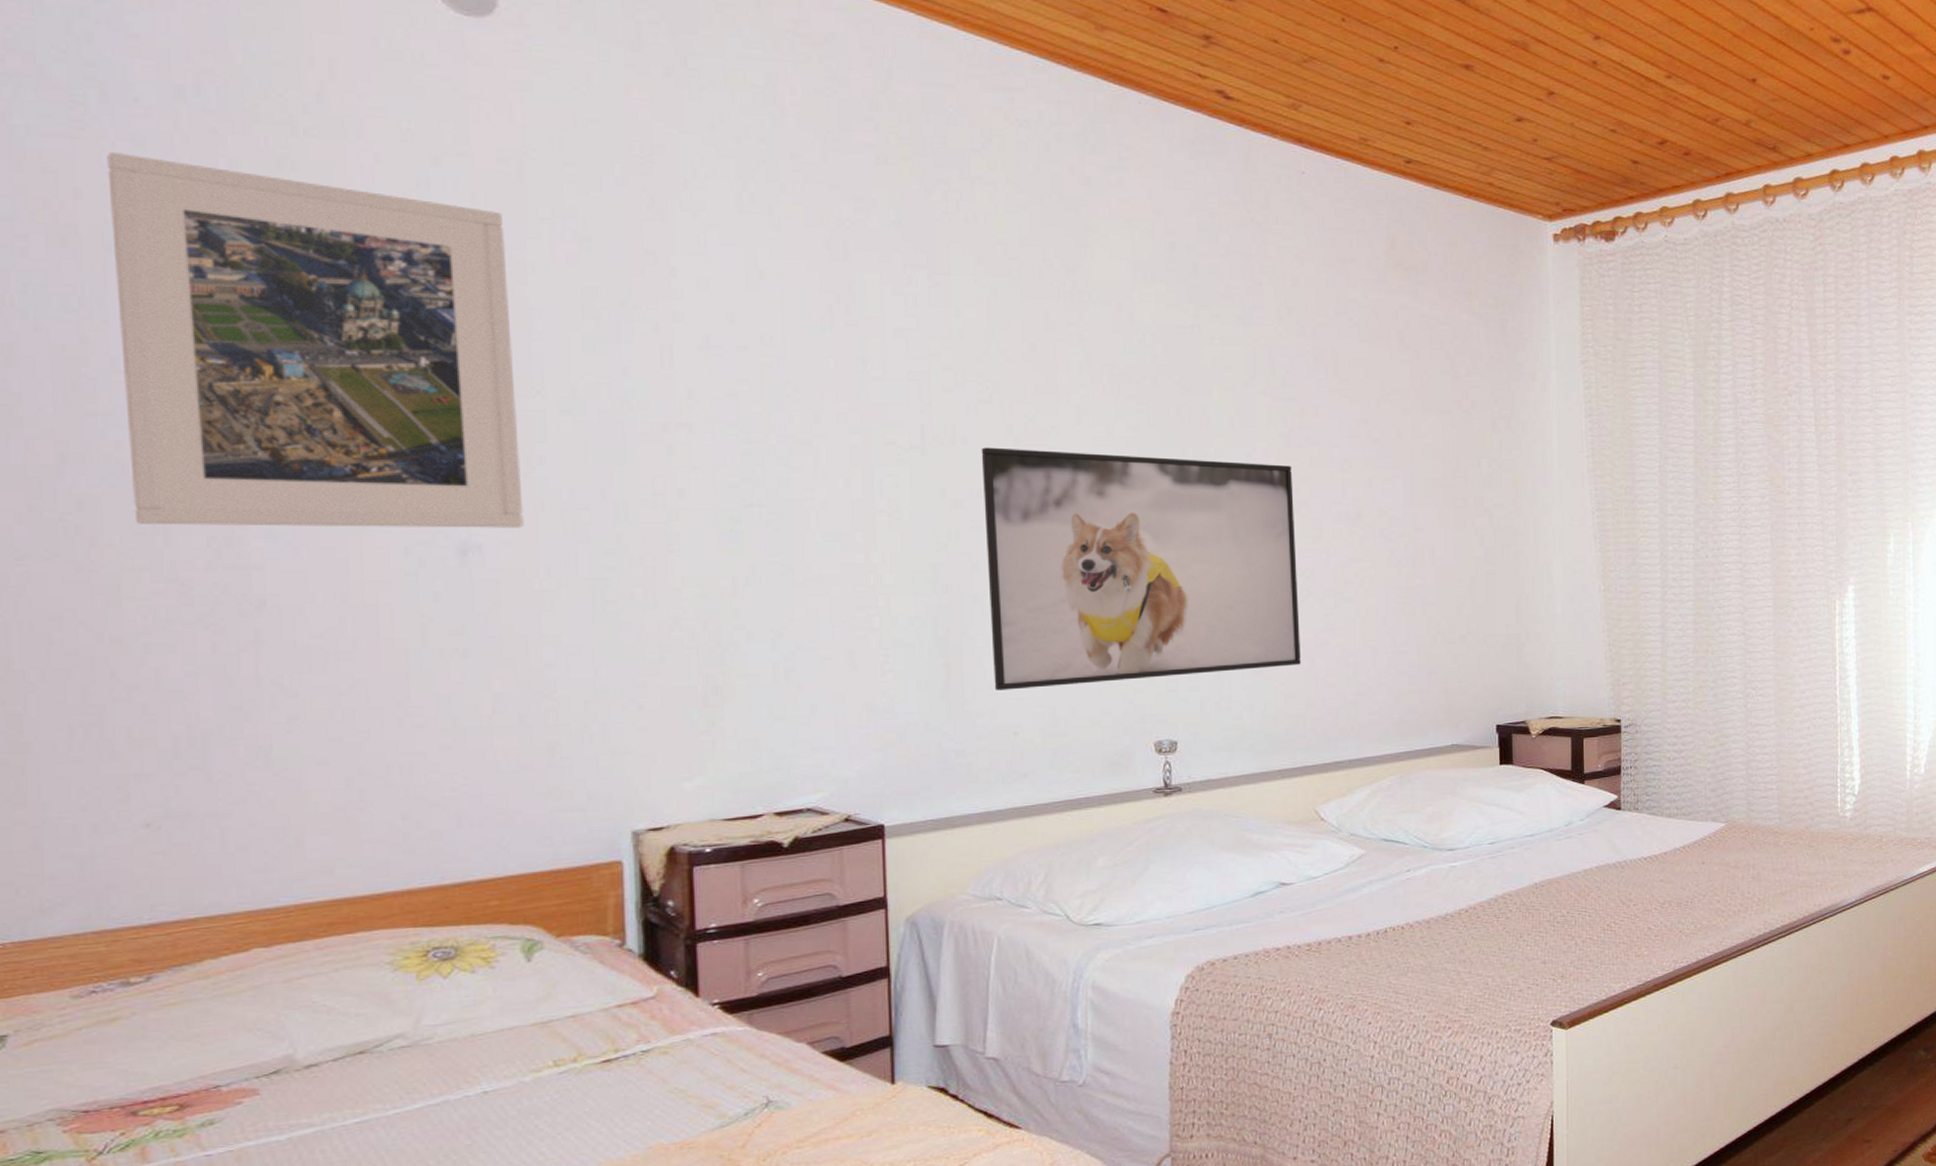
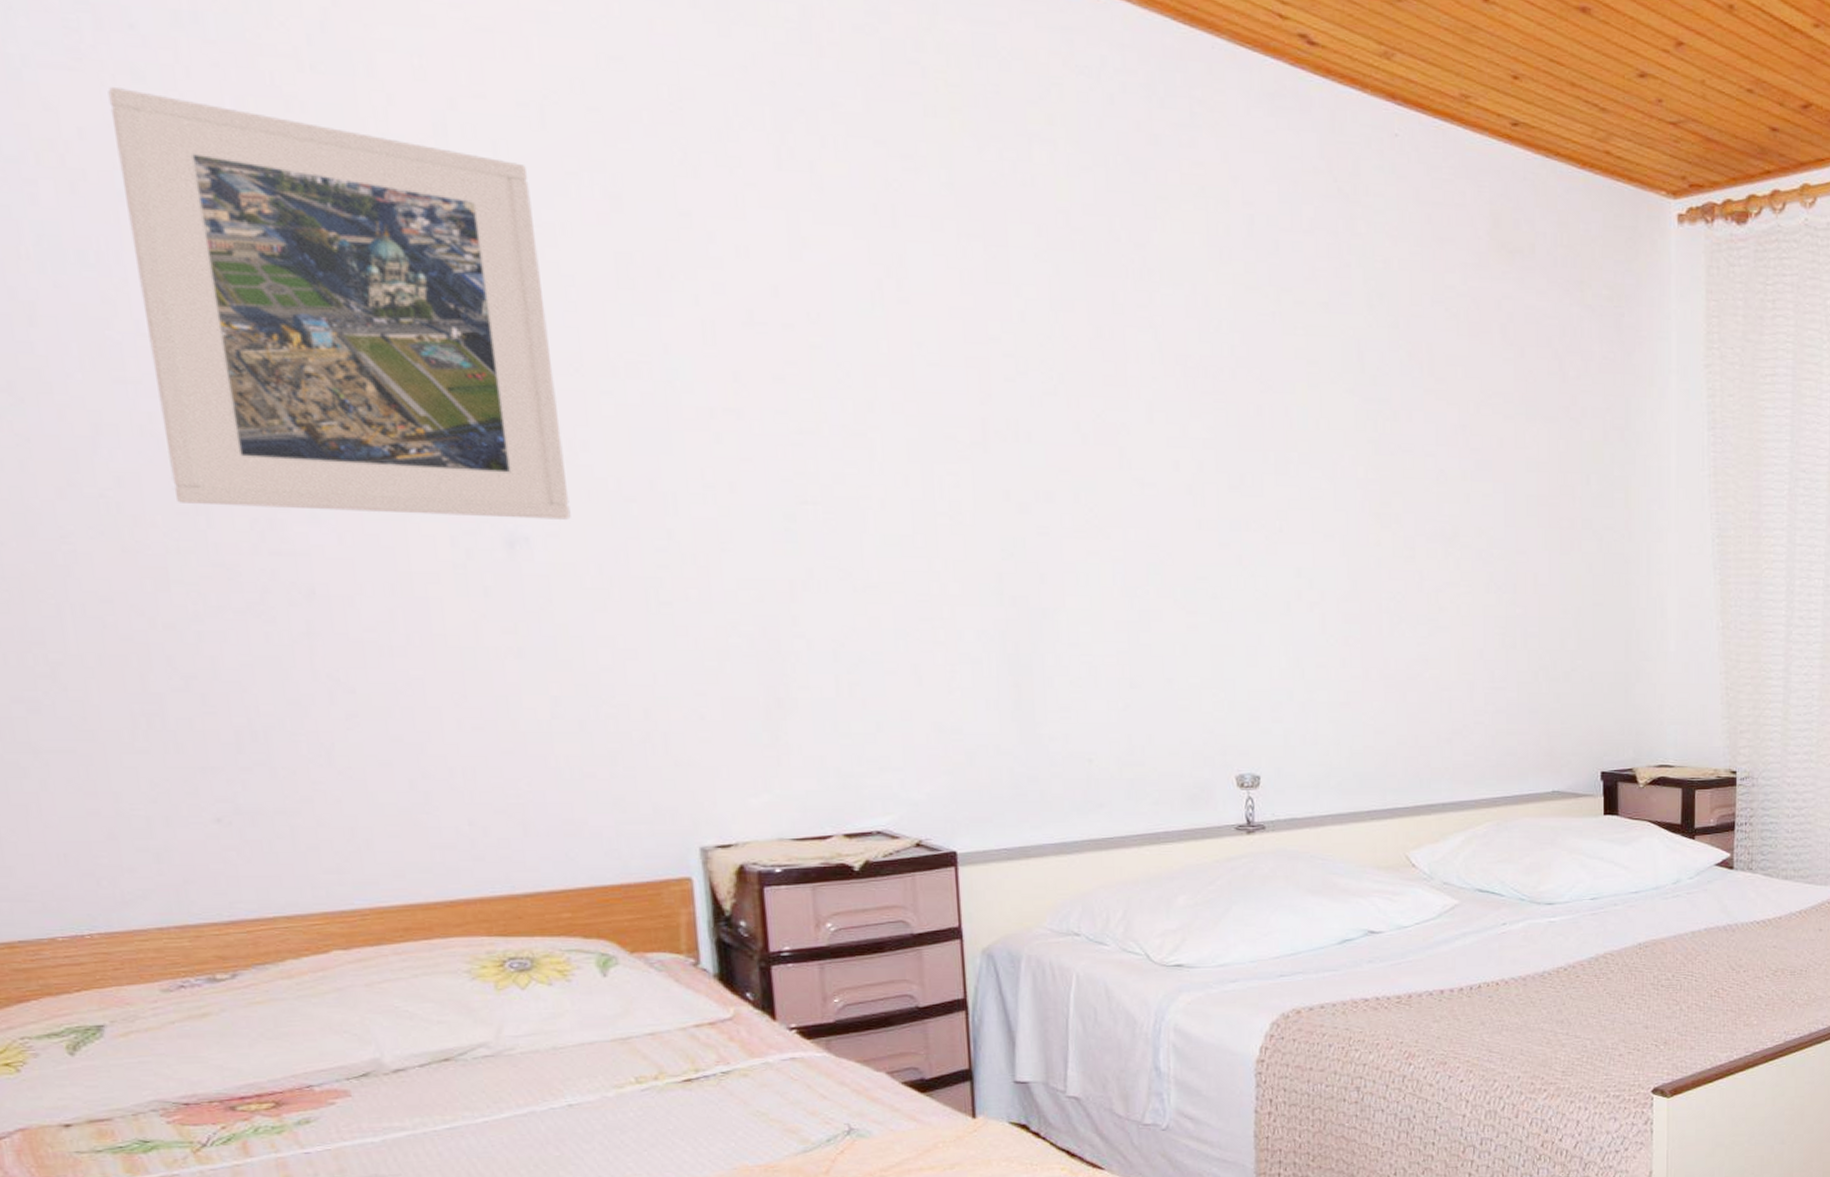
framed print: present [981,447,1301,690] -> none [1046,445,1391,714]

